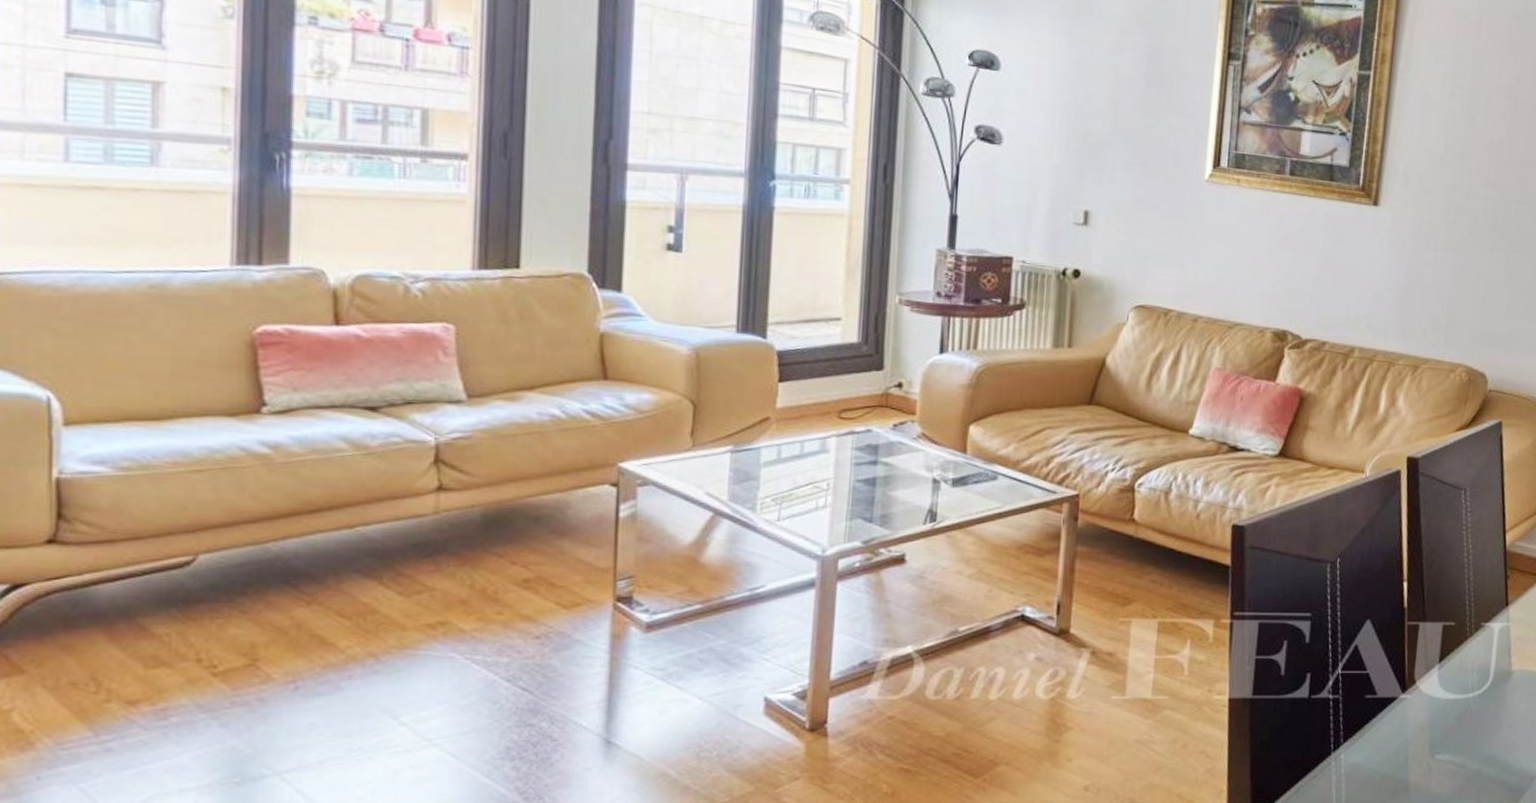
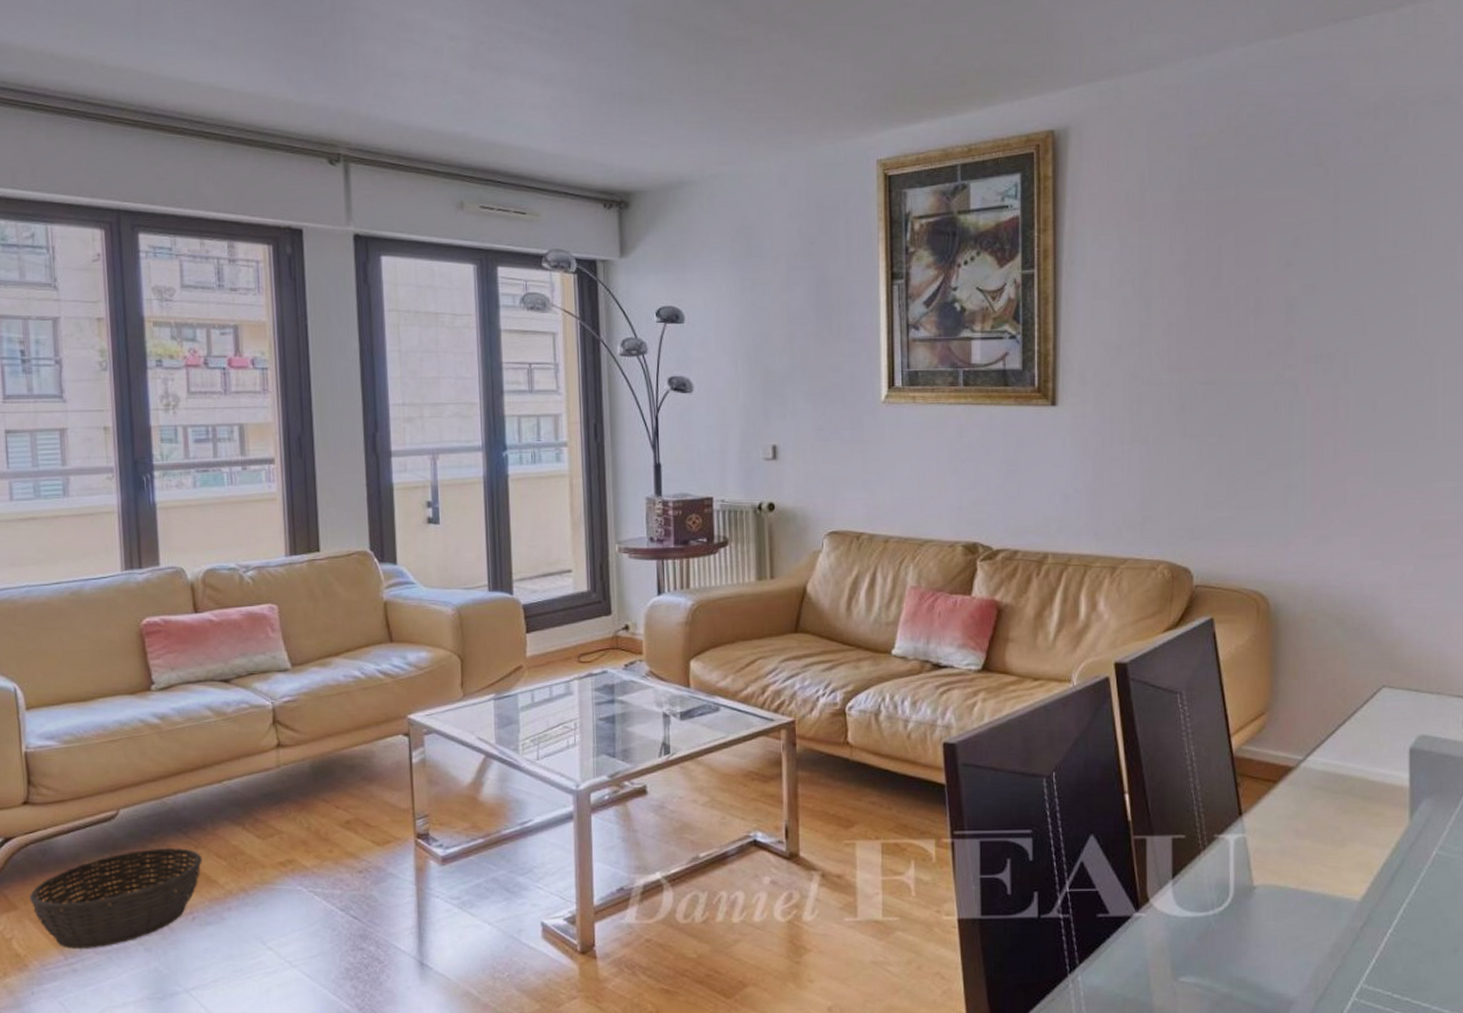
basket: none [46,603,318,723] -> present [30,847,203,949]

